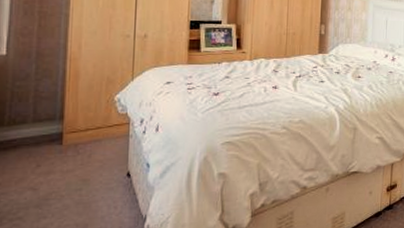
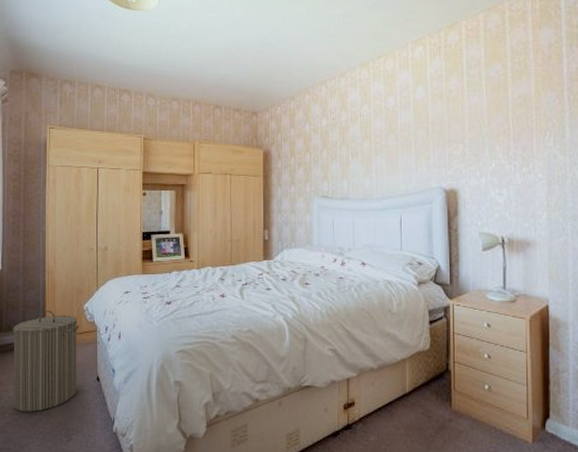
laundry hamper: none [15,101,108,216] -> present [13,310,79,412]

